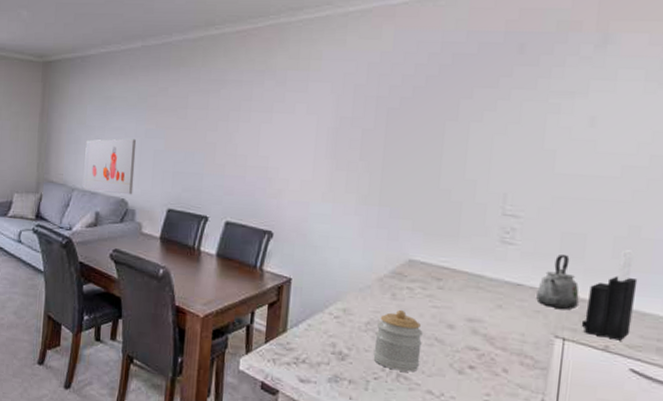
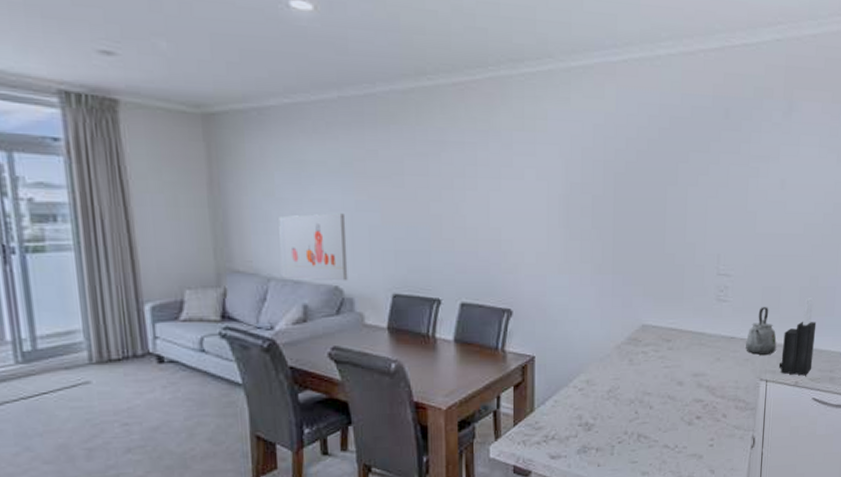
jar: present [373,309,423,372] -> none [616,373,658,432]

